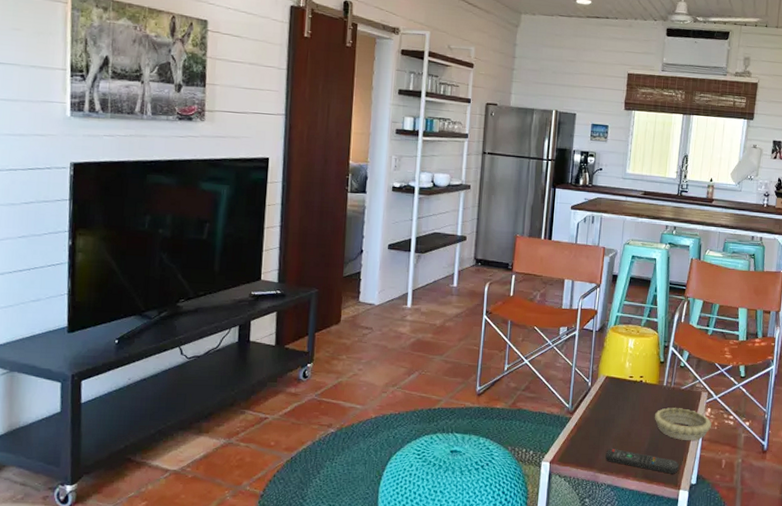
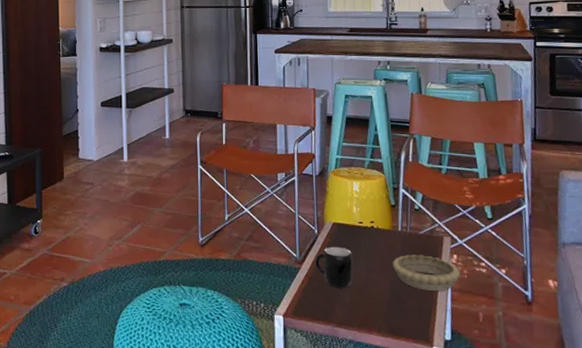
mug: none [585,398,620,438] -> present [315,246,353,289]
remote control: present [605,449,679,474] -> none [343,301,428,329]

